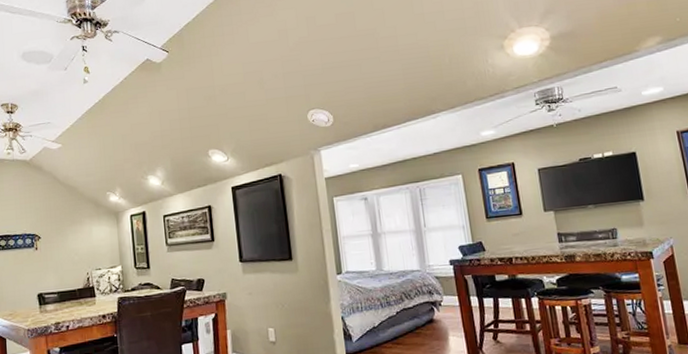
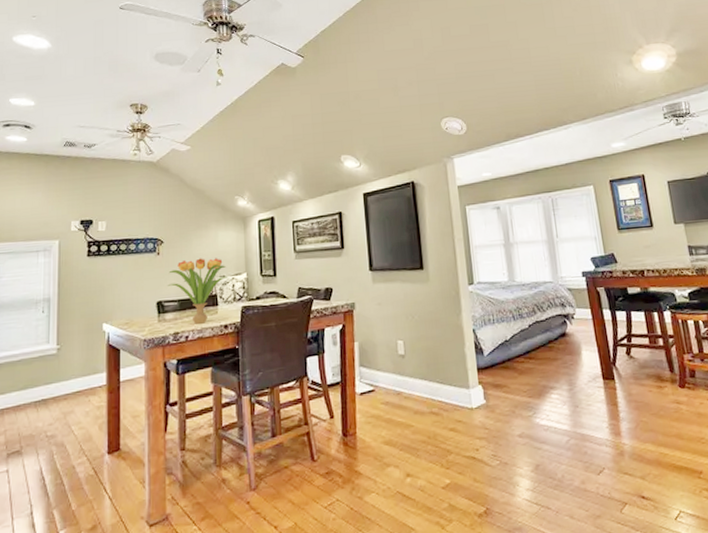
flower arrangement: none [47,252,104,315] -> present [167,258,229,324]

